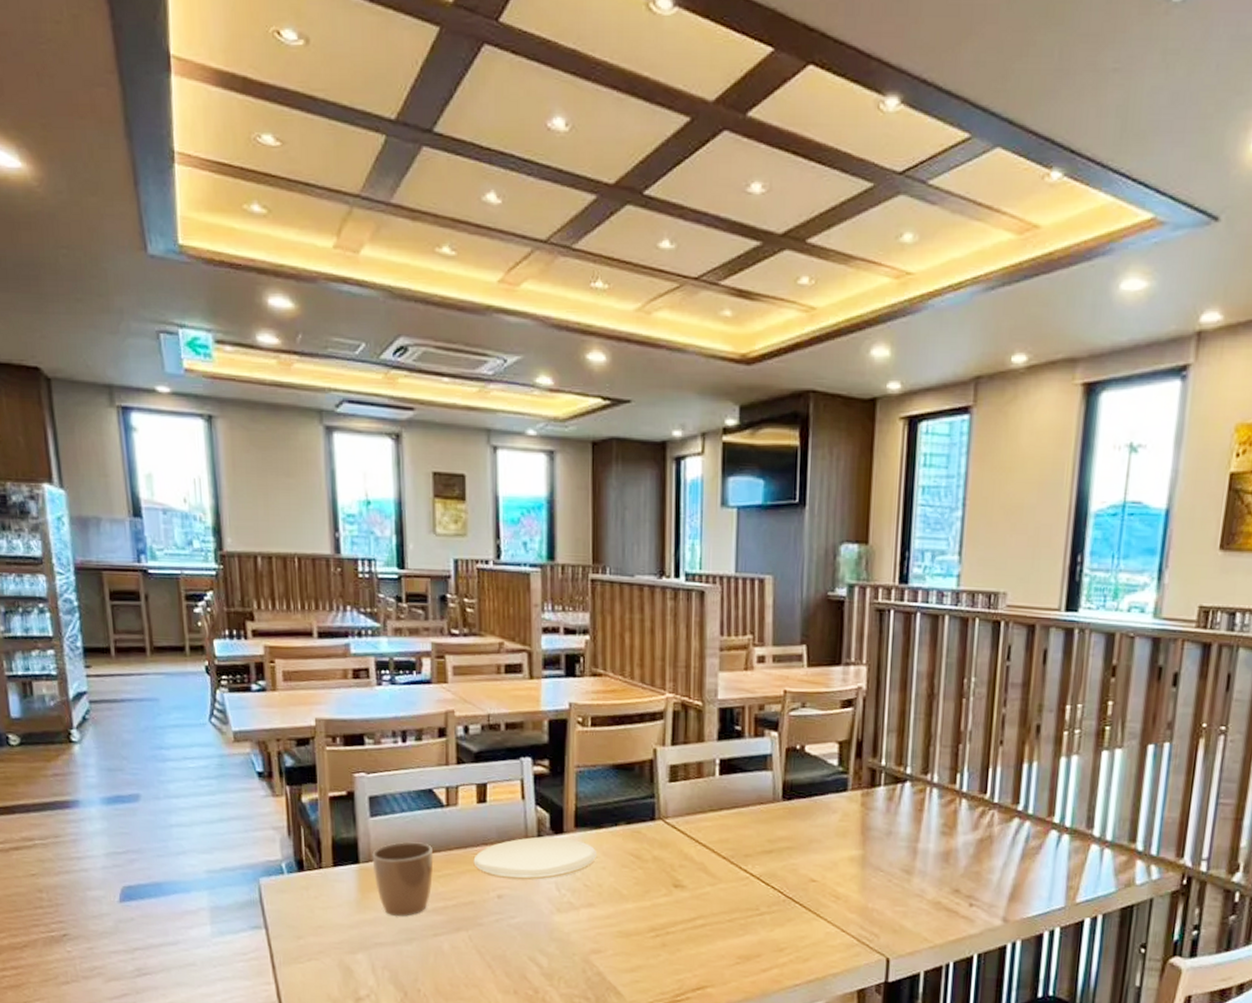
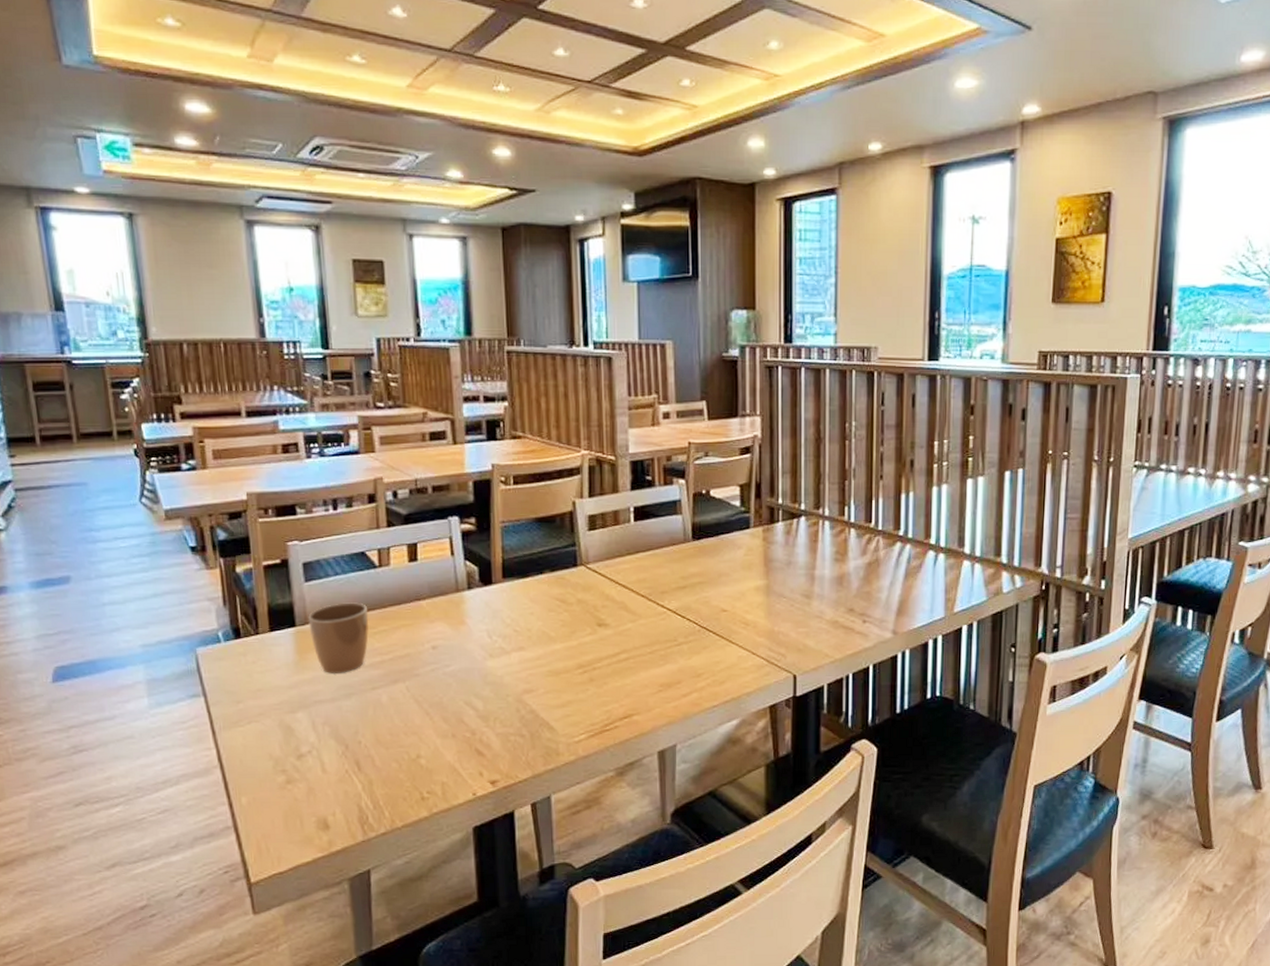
plate: present [473,837,598,881] -> none [407,588,525,631]

